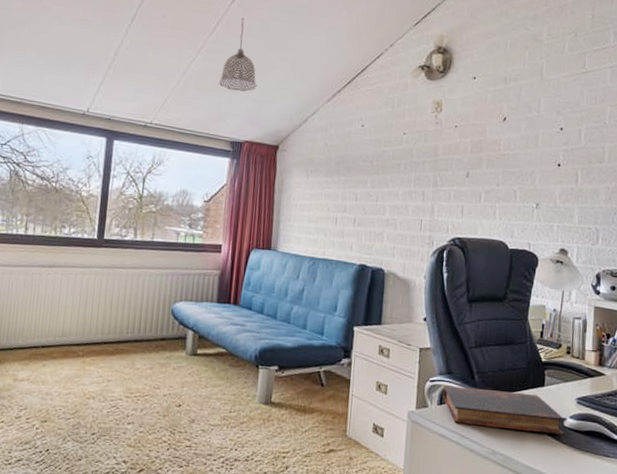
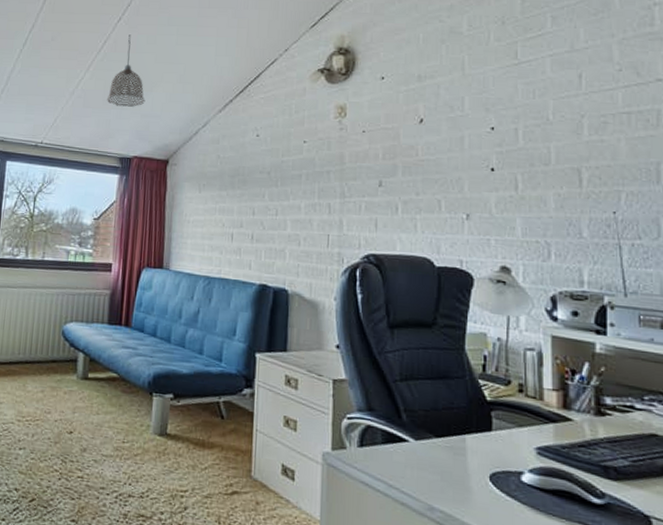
book: present [442,385,565,435] -> none [363,424,522,493]

